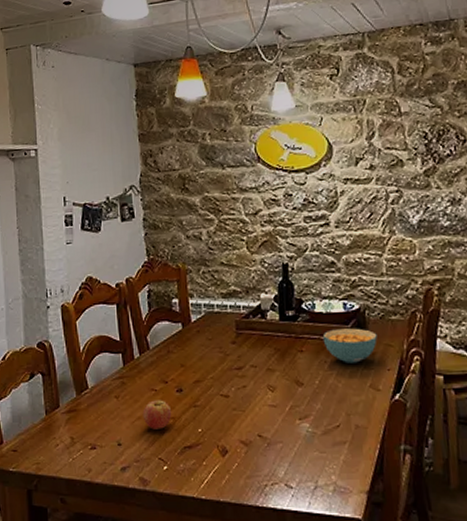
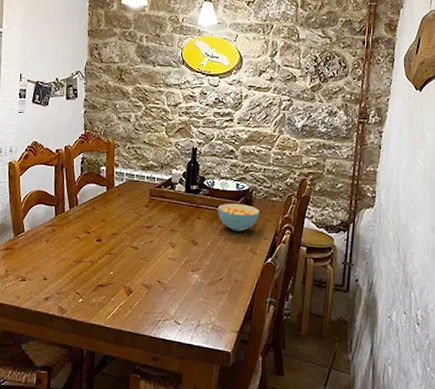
fruit: present [142,400,172,430] -> none [66,246,91,270]

